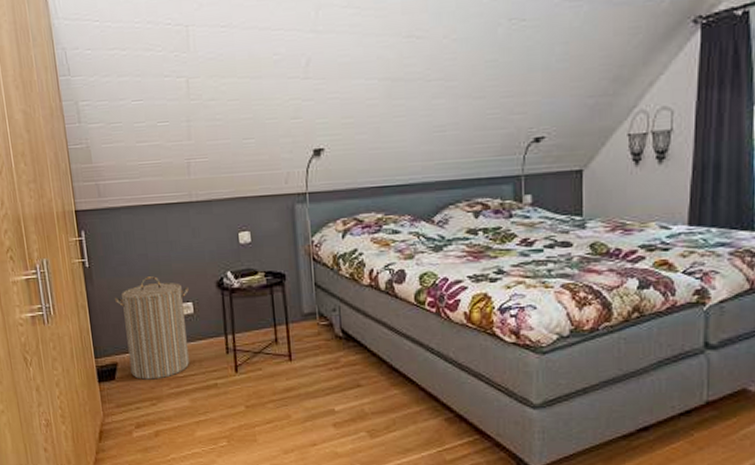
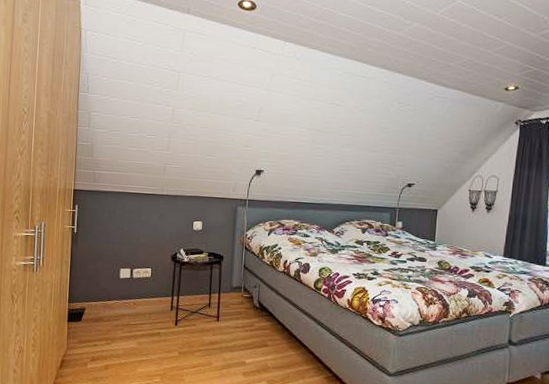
laundry hamper: present [114,276,190,380] -> none [92,245,150,325]

